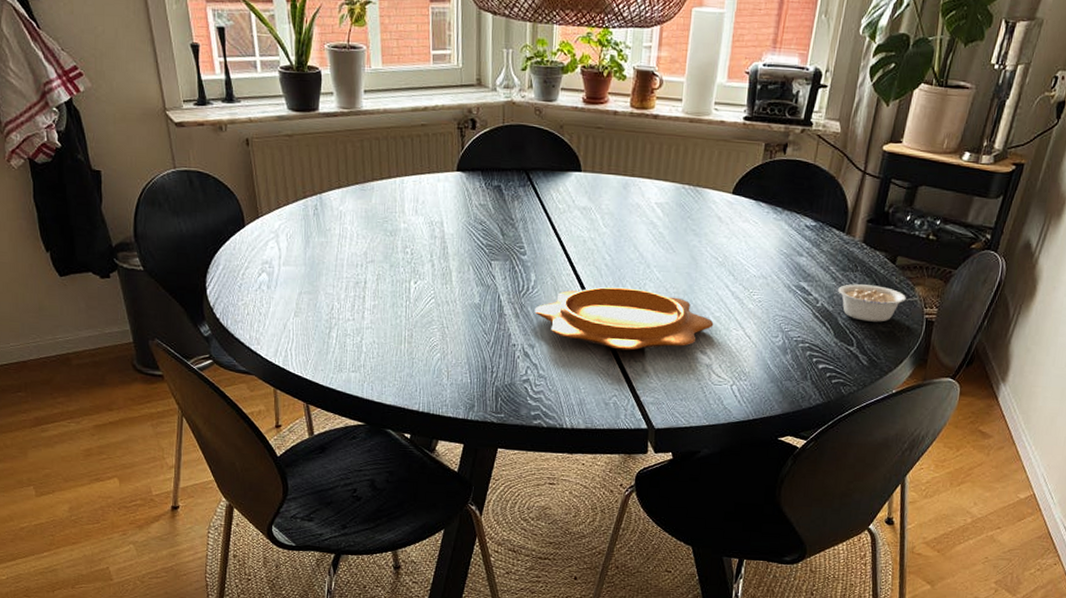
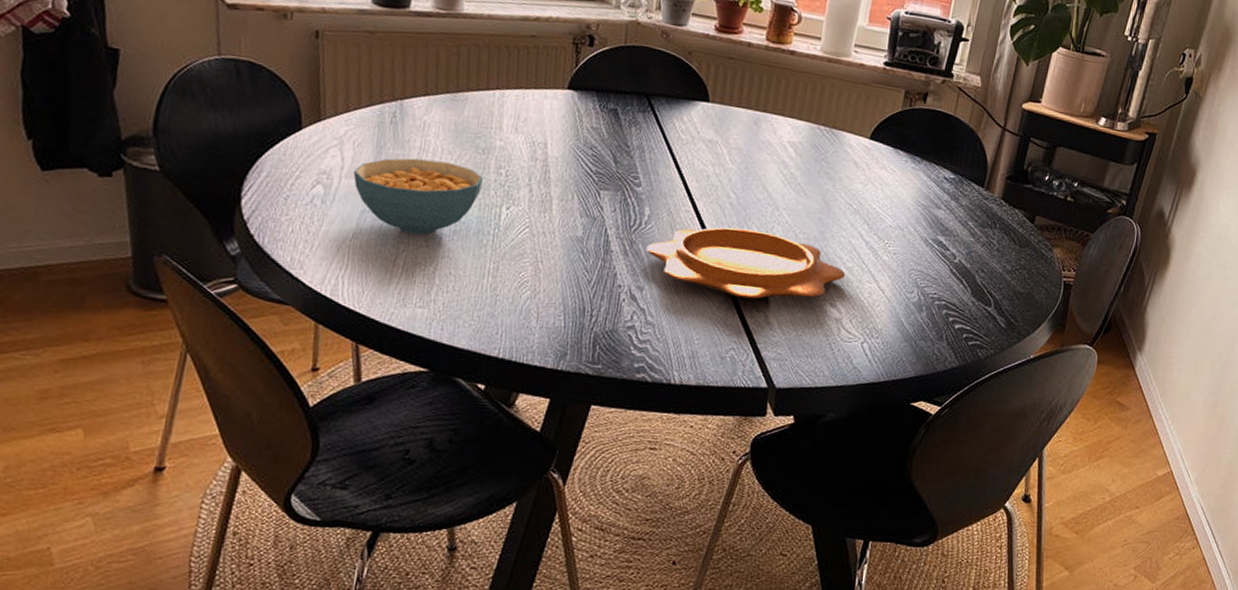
cereal bowl: none [289,244,393,311] -> present [353,158,483,235]
legume: present [838,284,919,322] -> none [976,241,1057,283]

